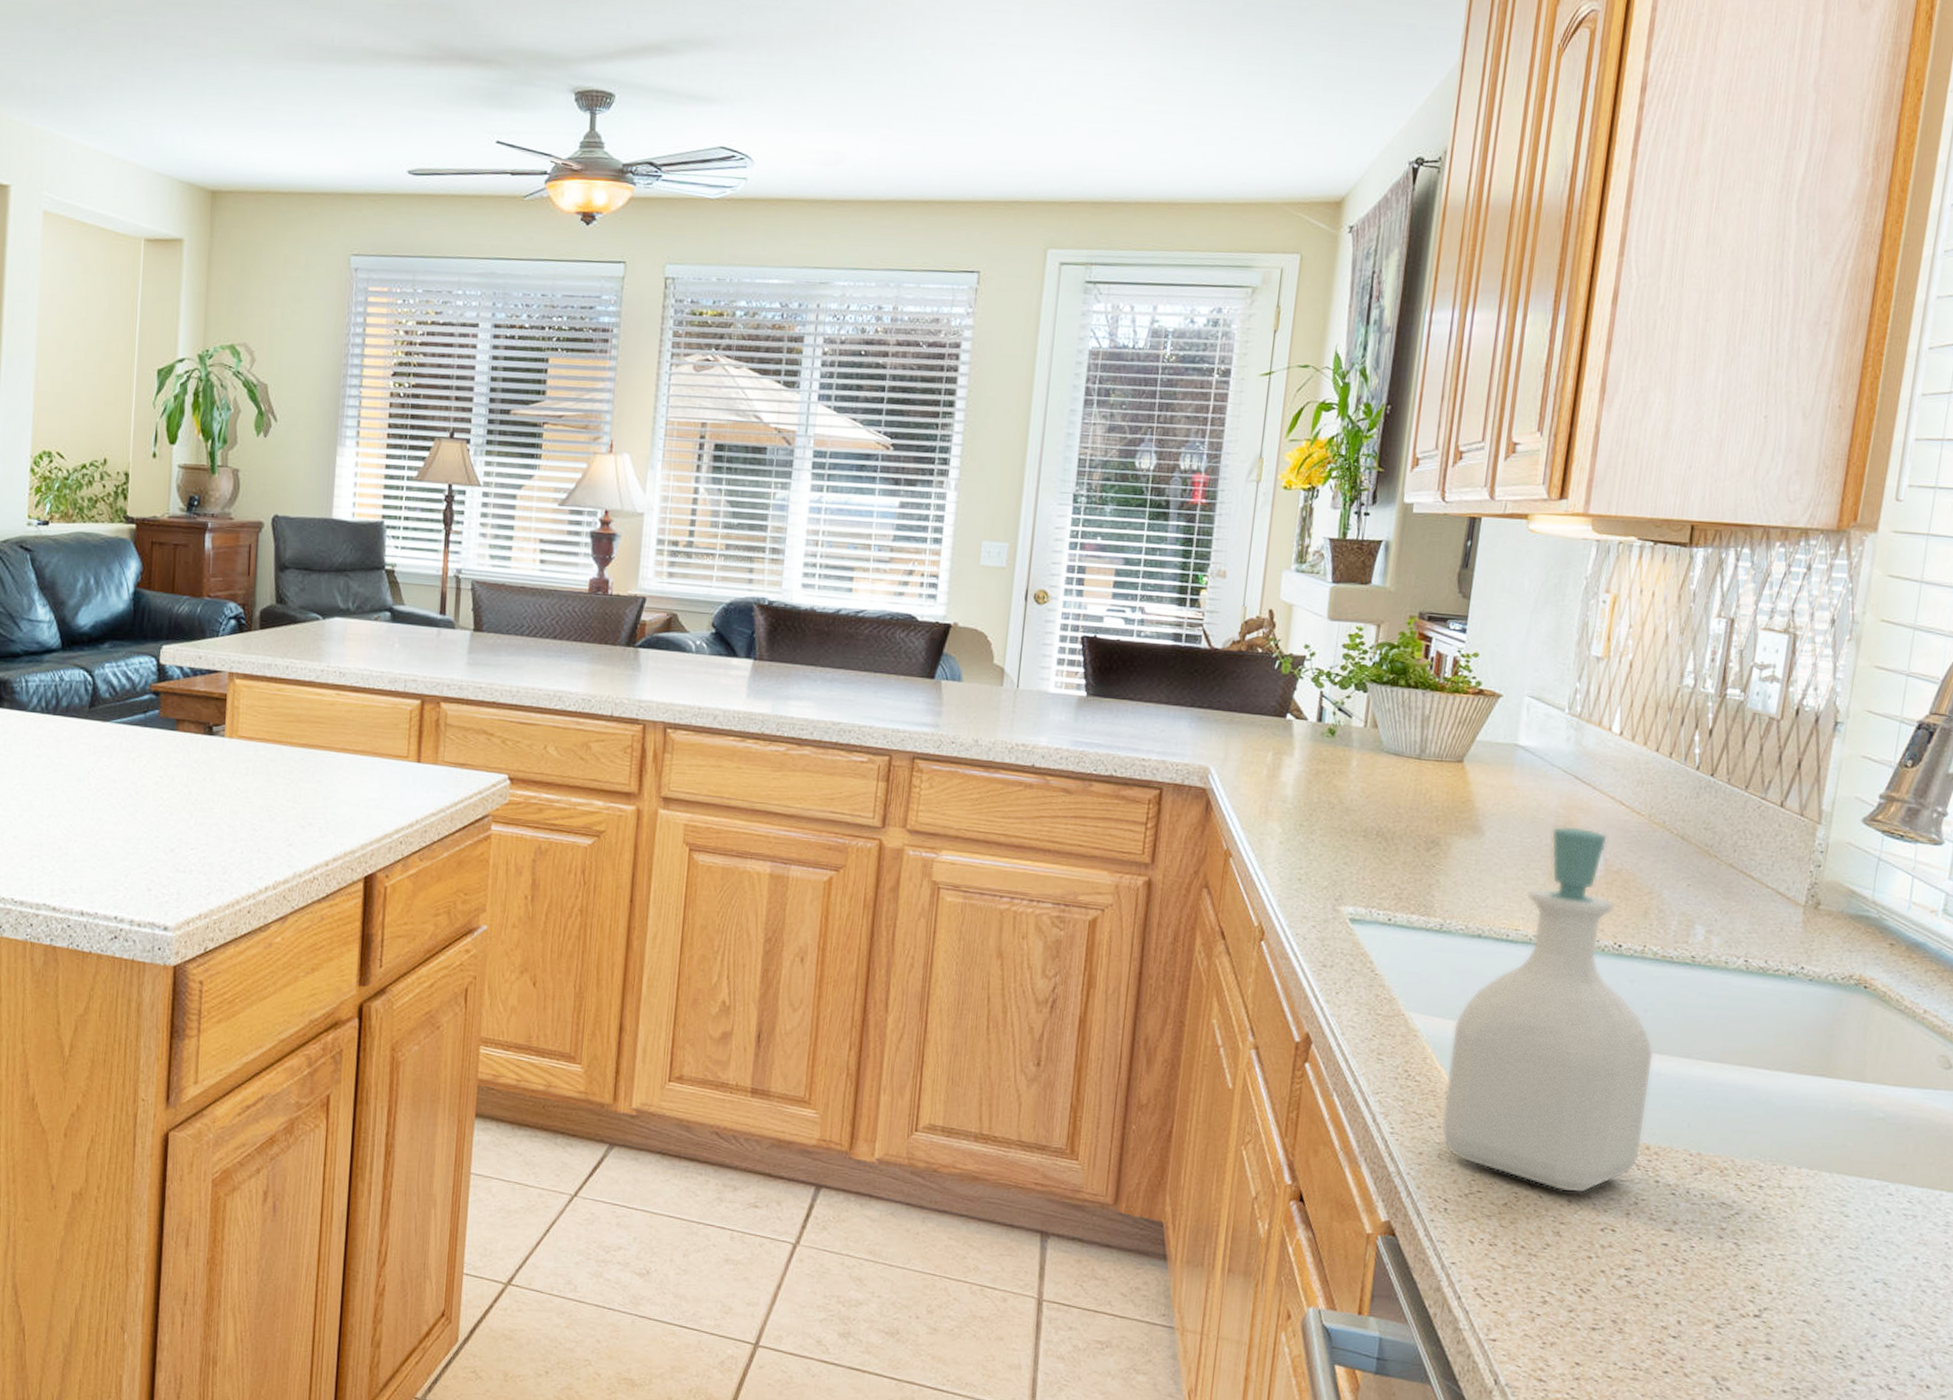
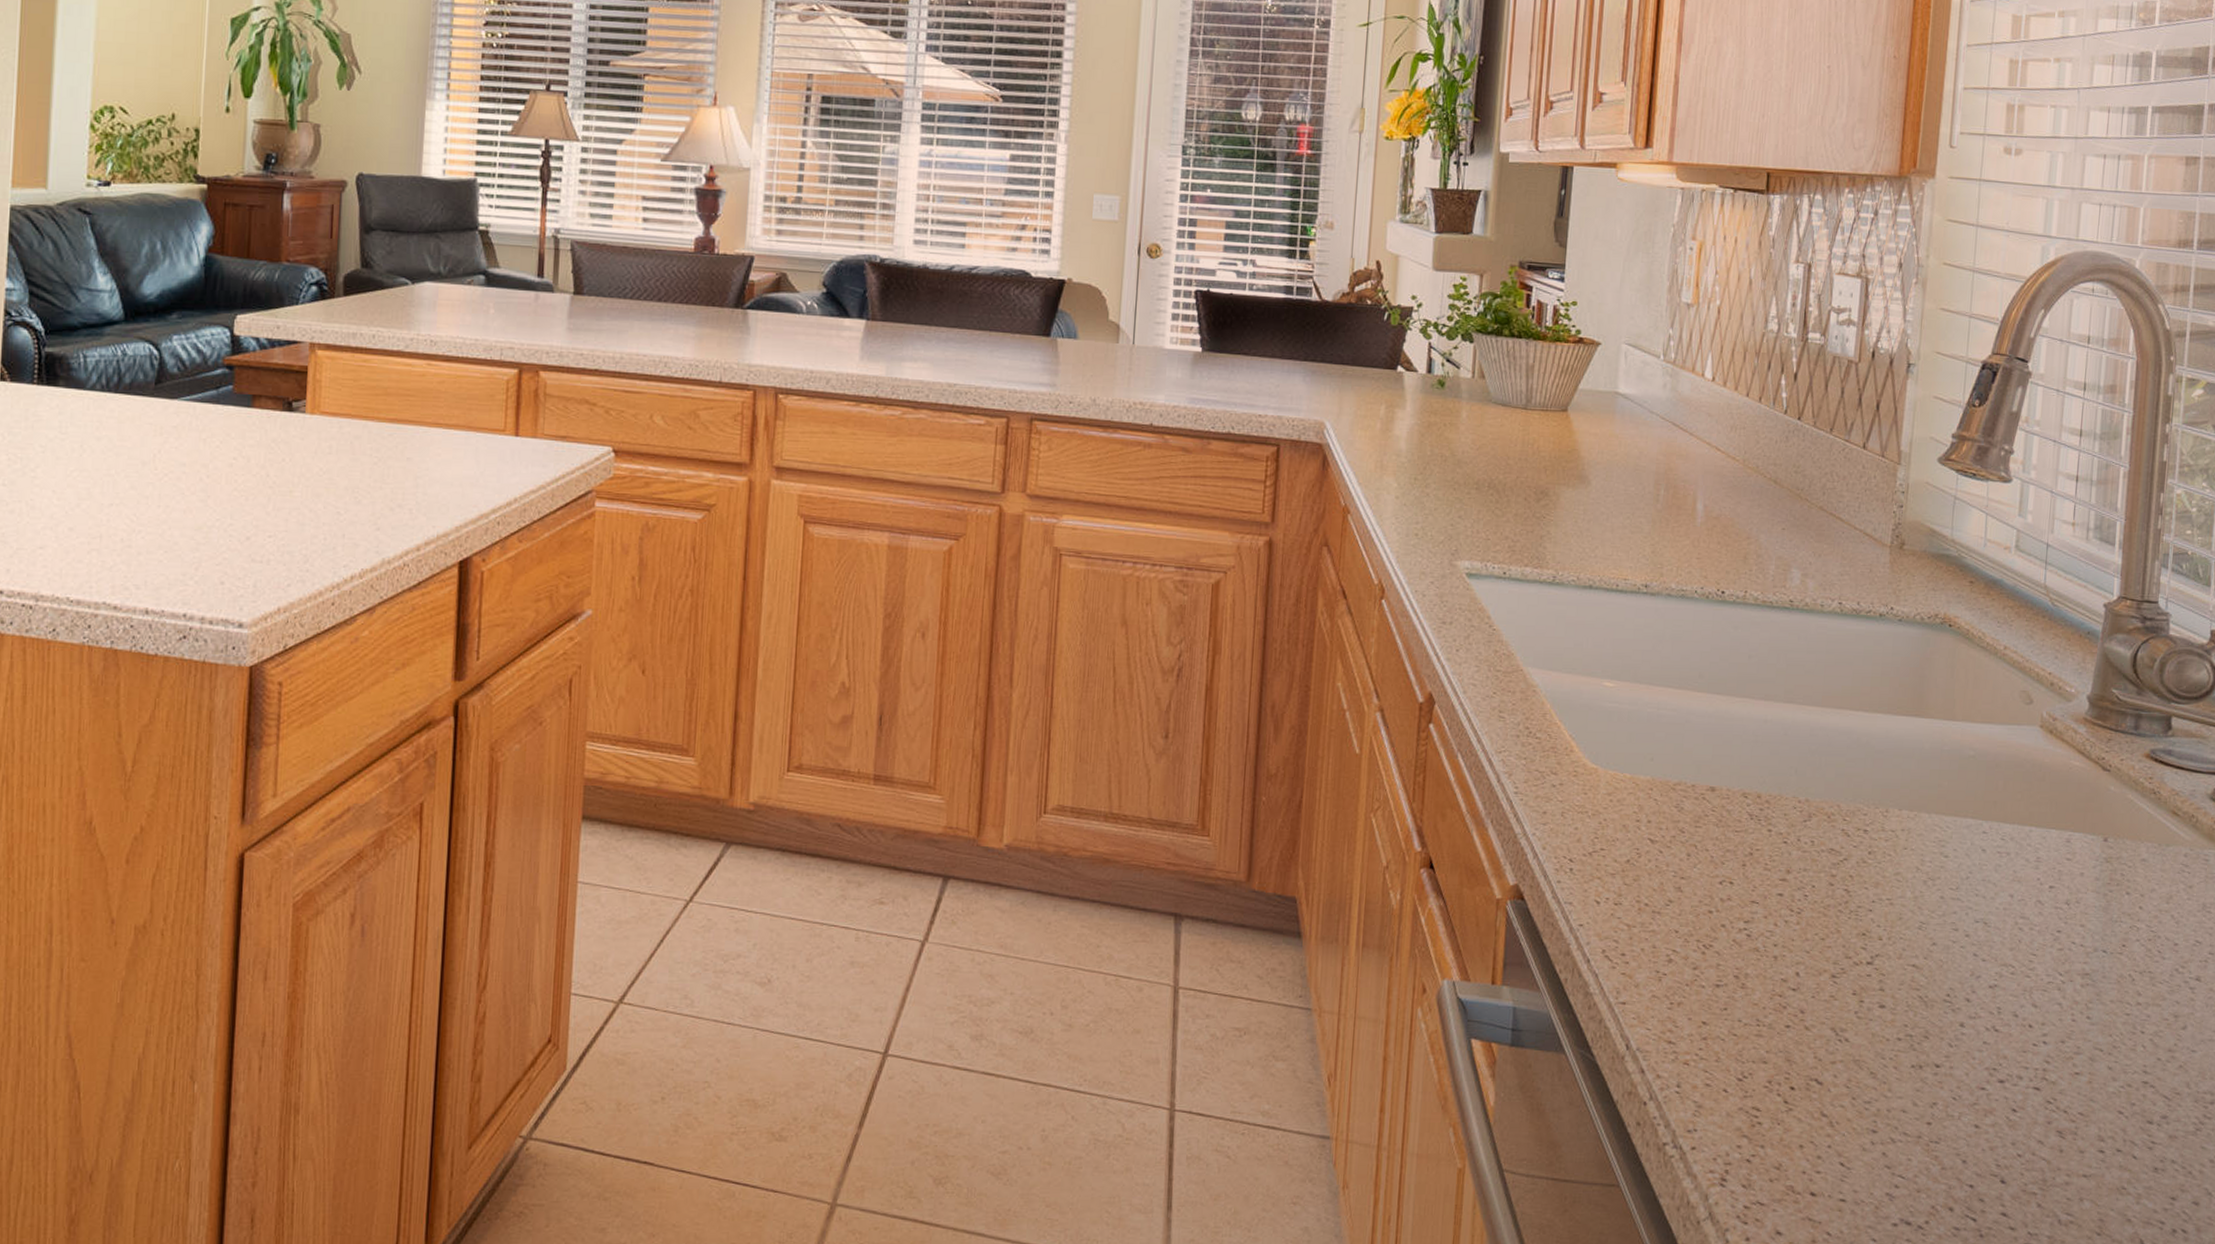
soap bottle: present [1441,826,1654,1194] -> none [1562,473,1761,847]

